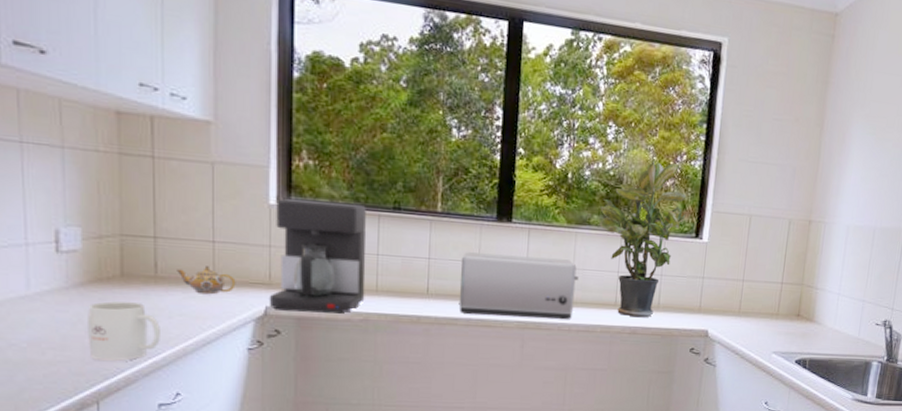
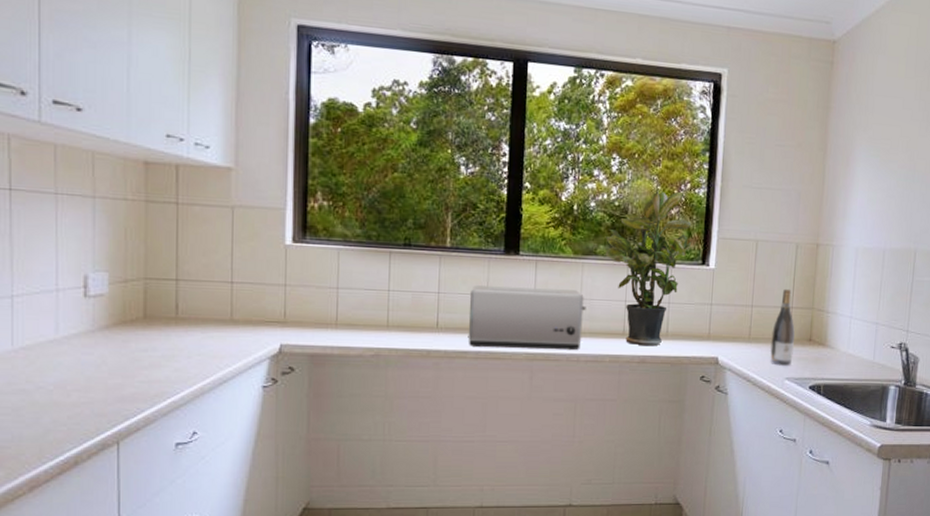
mug: present [88,301,160,362] -> none [111,343,179,402]
teapot: present [177,266,236,295] -> none [196,306,252,334]
coffee maker: present [269,198,367,313] -> none [283,238,378,348]
wine bottle: none [758,264,784,340] -> present [770,288,795,366]

